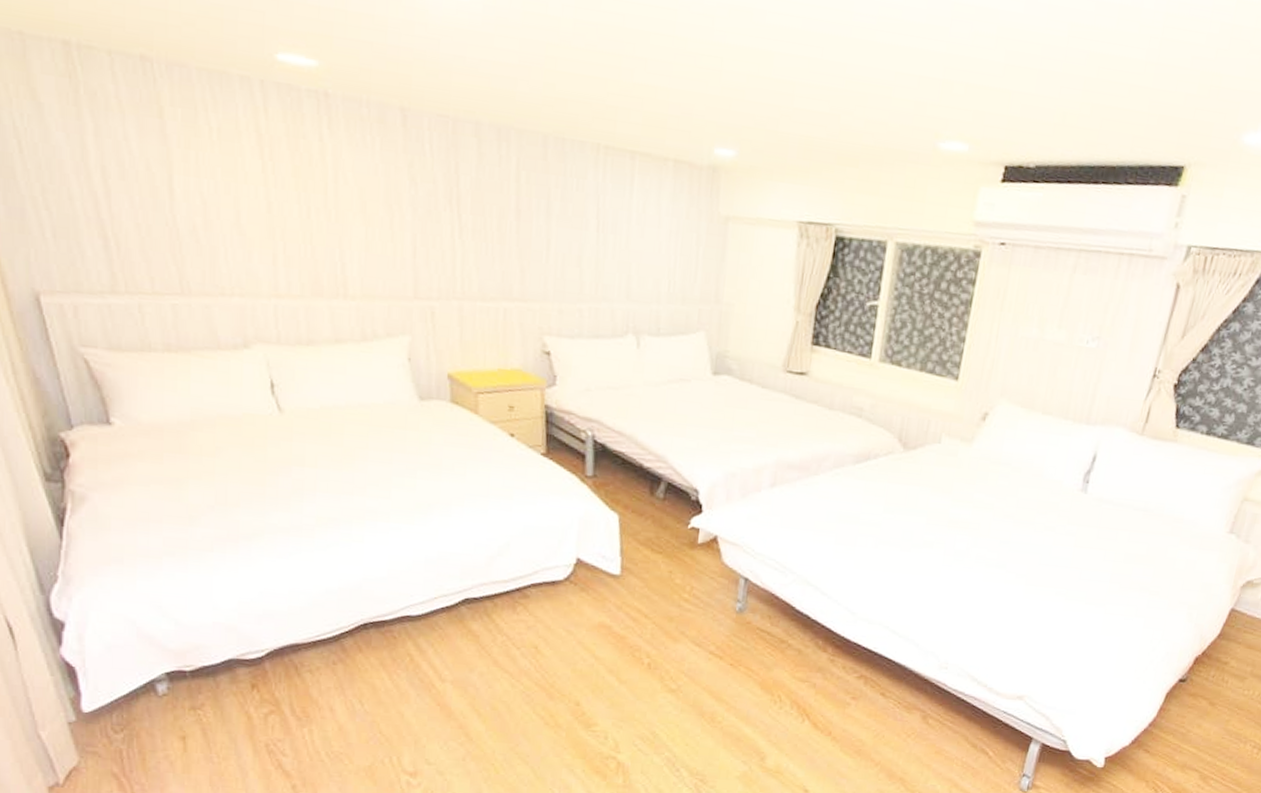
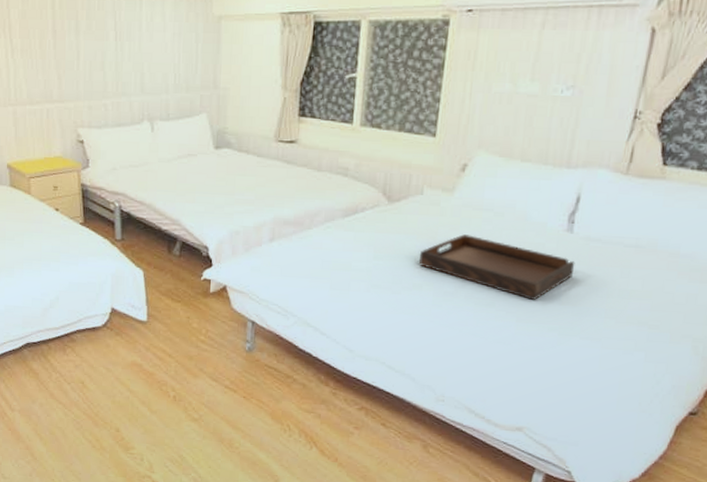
serving tray: none [932,489,1087,562] -> present [419,234,575,300]

